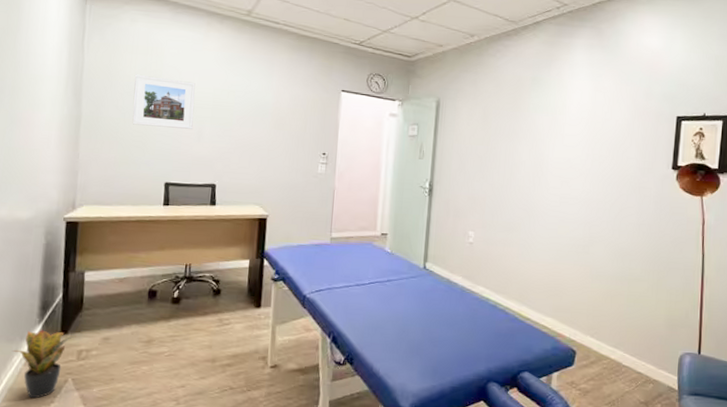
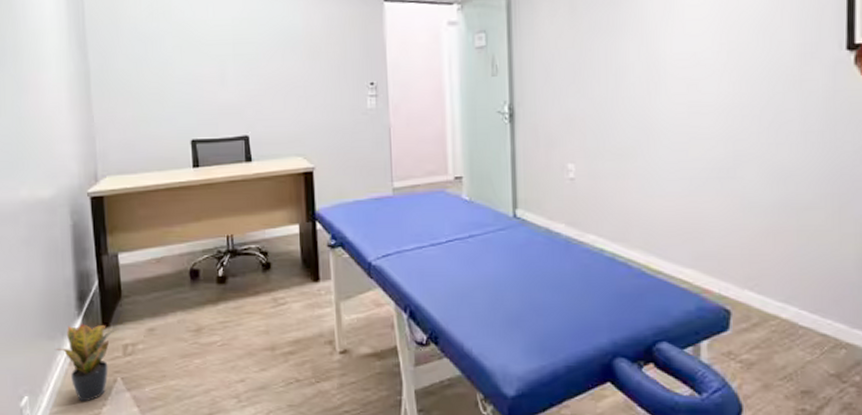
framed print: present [132,74,195,129] -> none [141,13,214,75]

